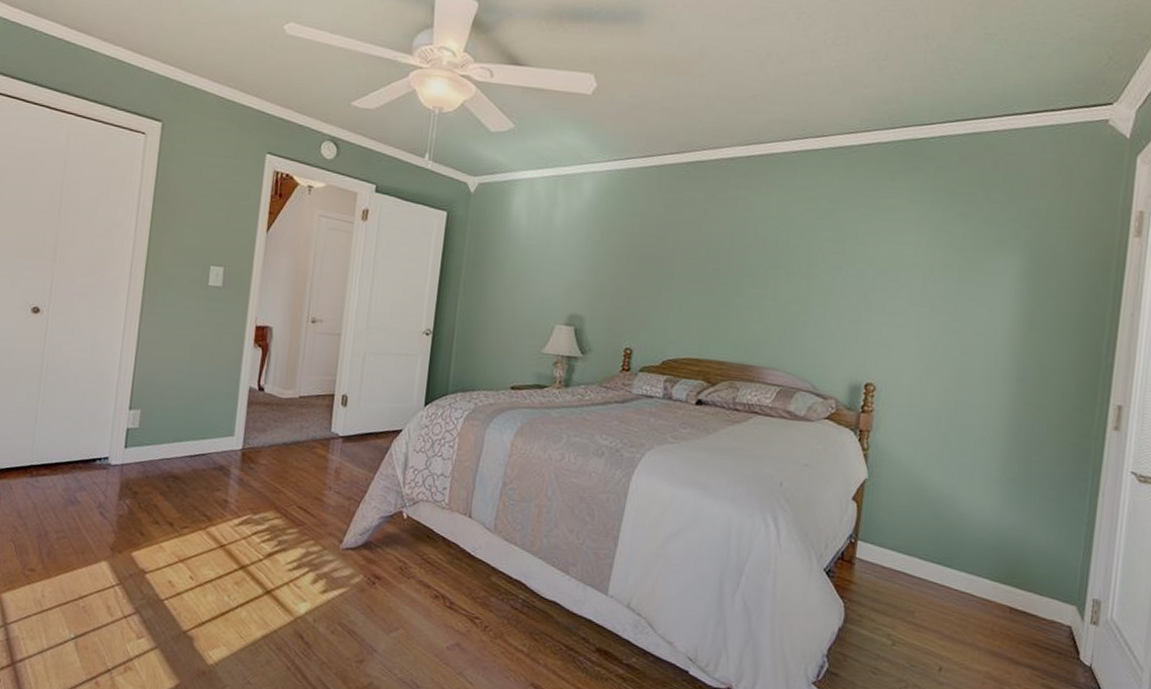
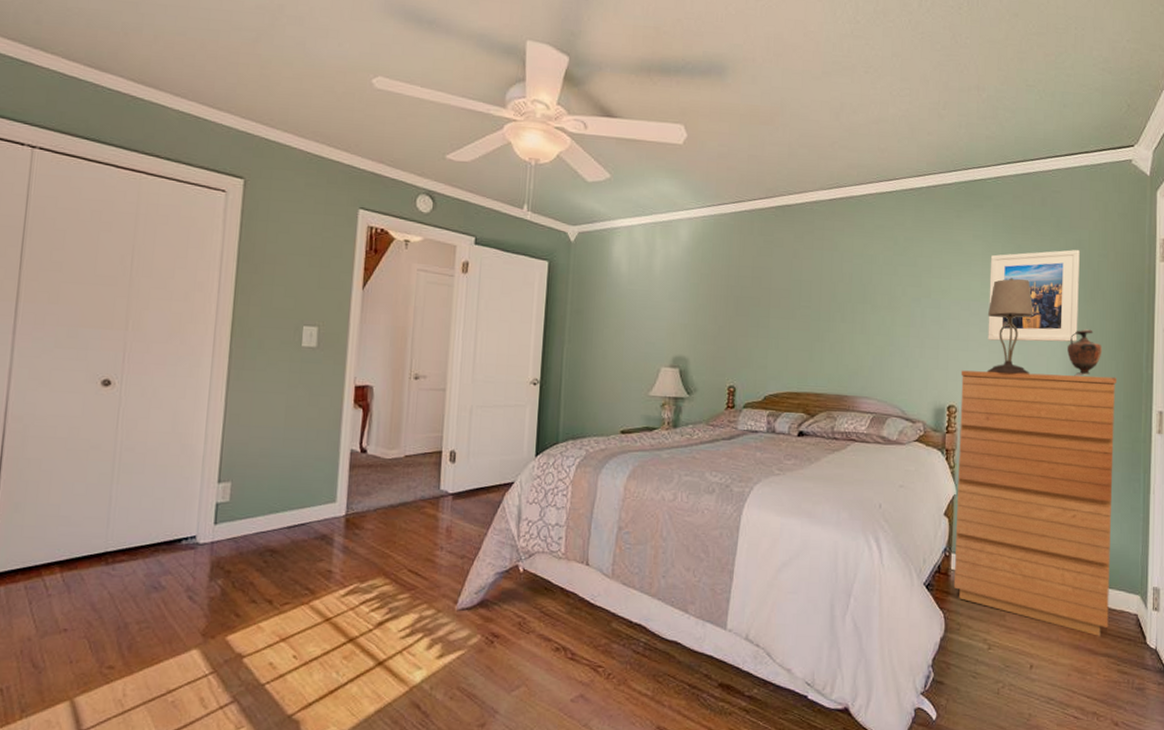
dresser: none [857,346,1068,646] -> present [953,370,1116,636]
table lamp: none [913,248,974,355] -> present [986,278,1034,374]
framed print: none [917,219,1035,323] -> present [987,250,1080,342]
vase: none [1011,308,1054,361] -> present [1067,329,1103,376]

